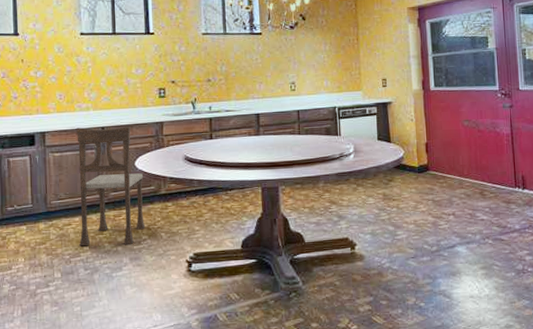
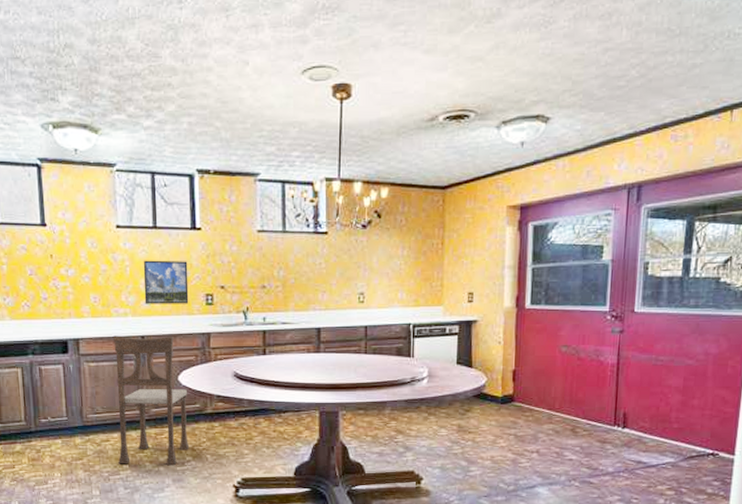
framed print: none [103,61,144,99] -> present [143,260,189,304]

